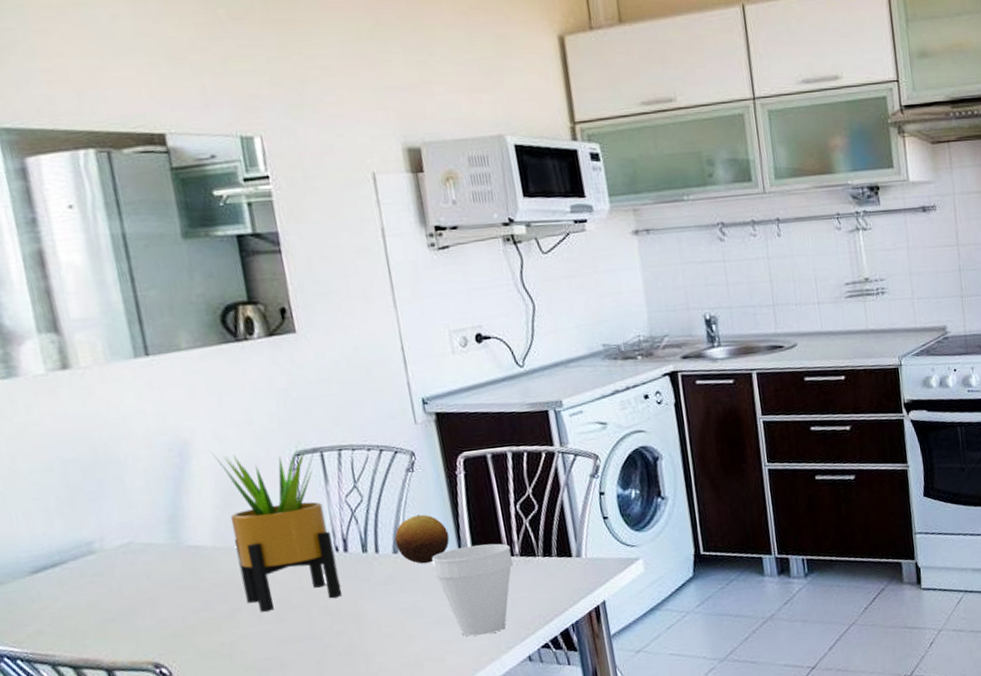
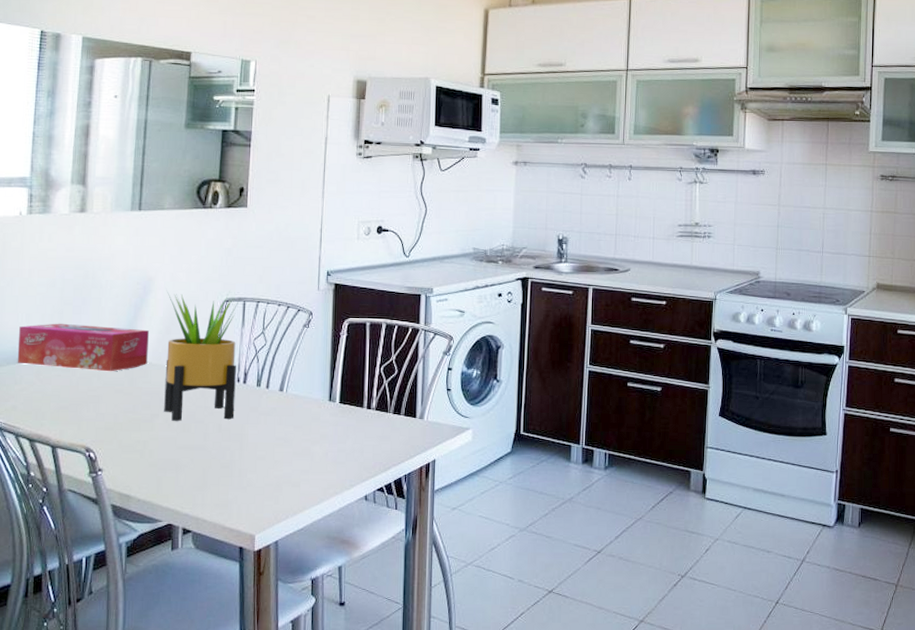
tissue box: none [17,506,210,576] -> present [17,323,149,372]
fruit: present [394,514,450,564] -> none [282,363,325,404]
cup: present [432,543,514,637] -> none [306,395,370,471]

